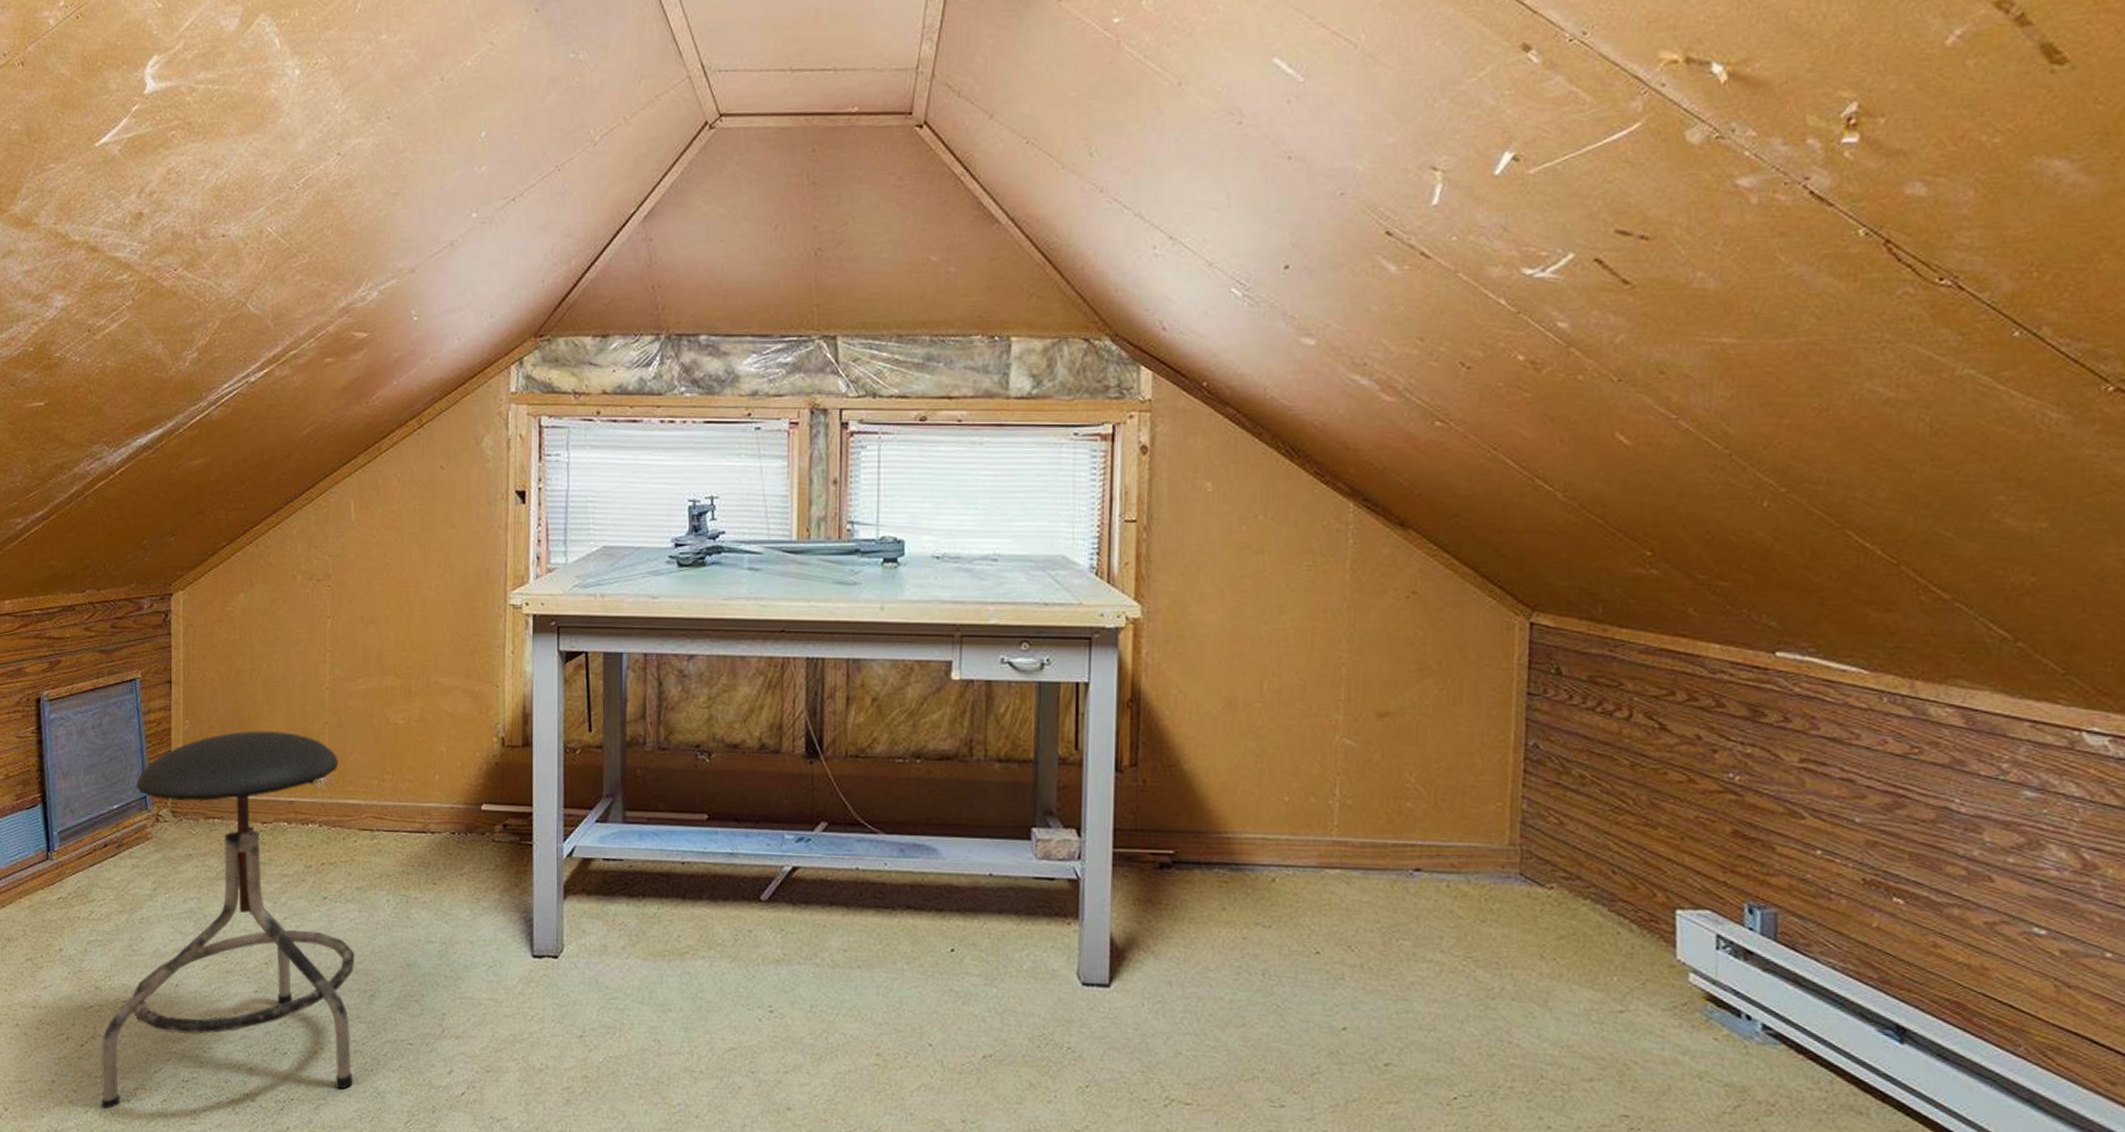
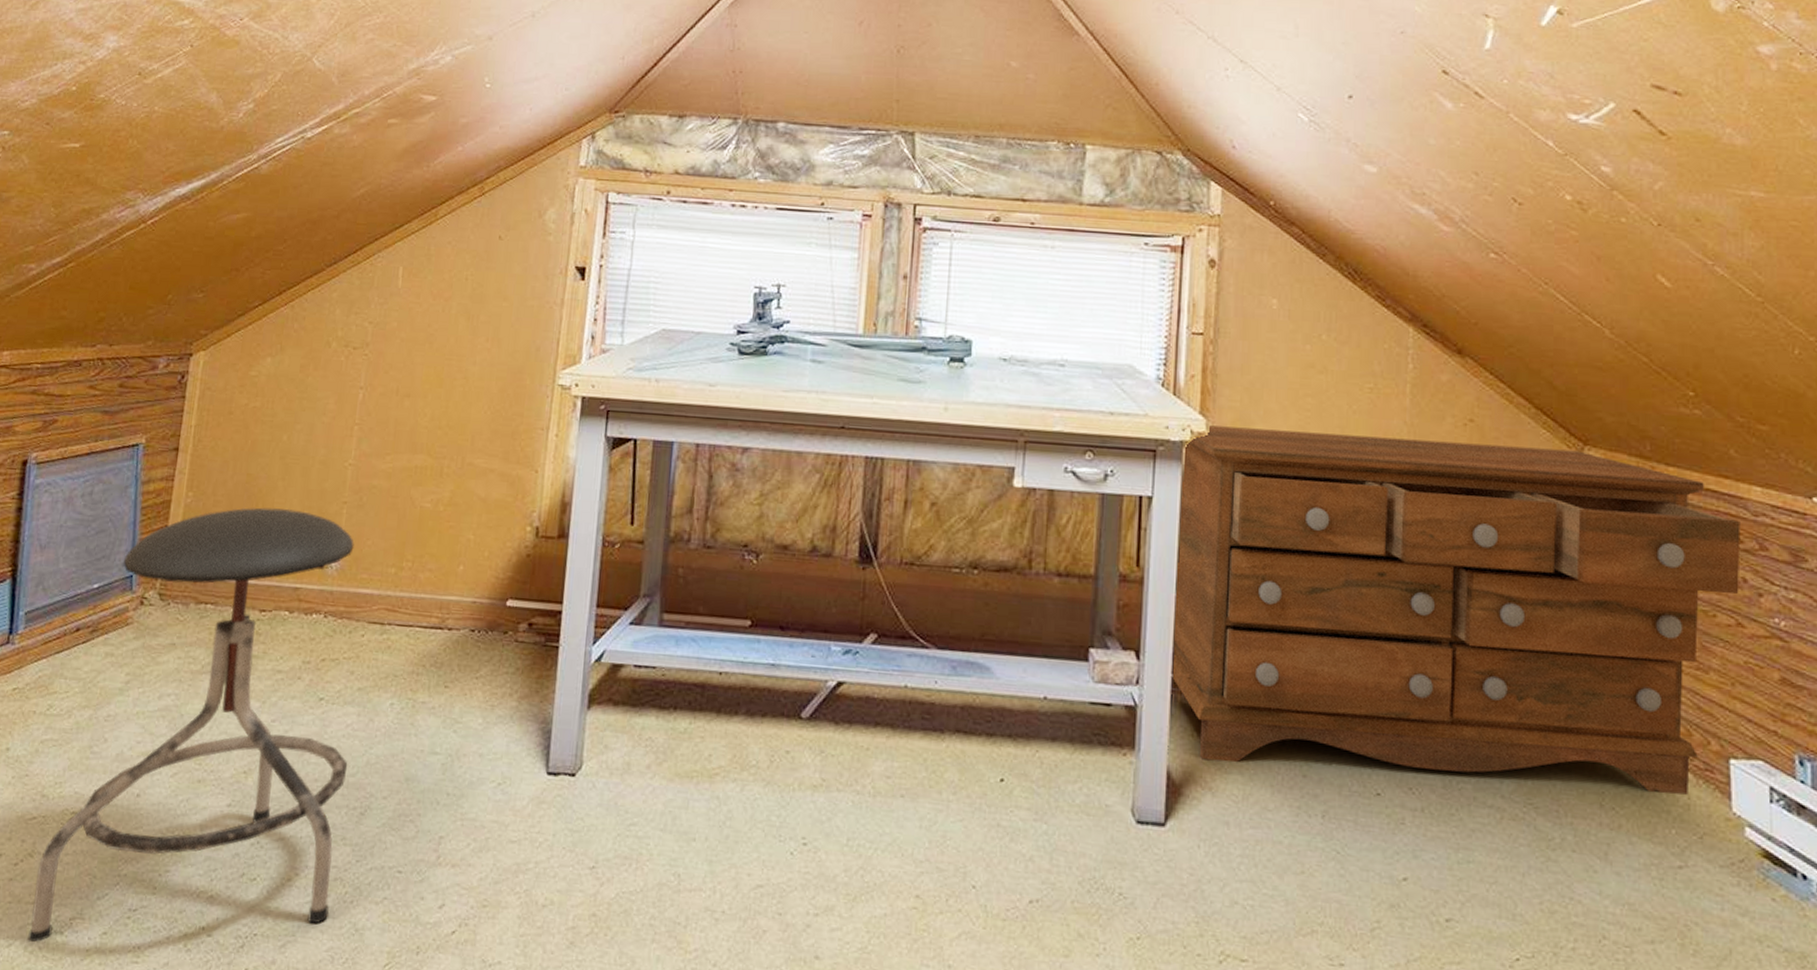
dresser: none [1114,611,1697,945] -> present [1173,425,1741,795]

